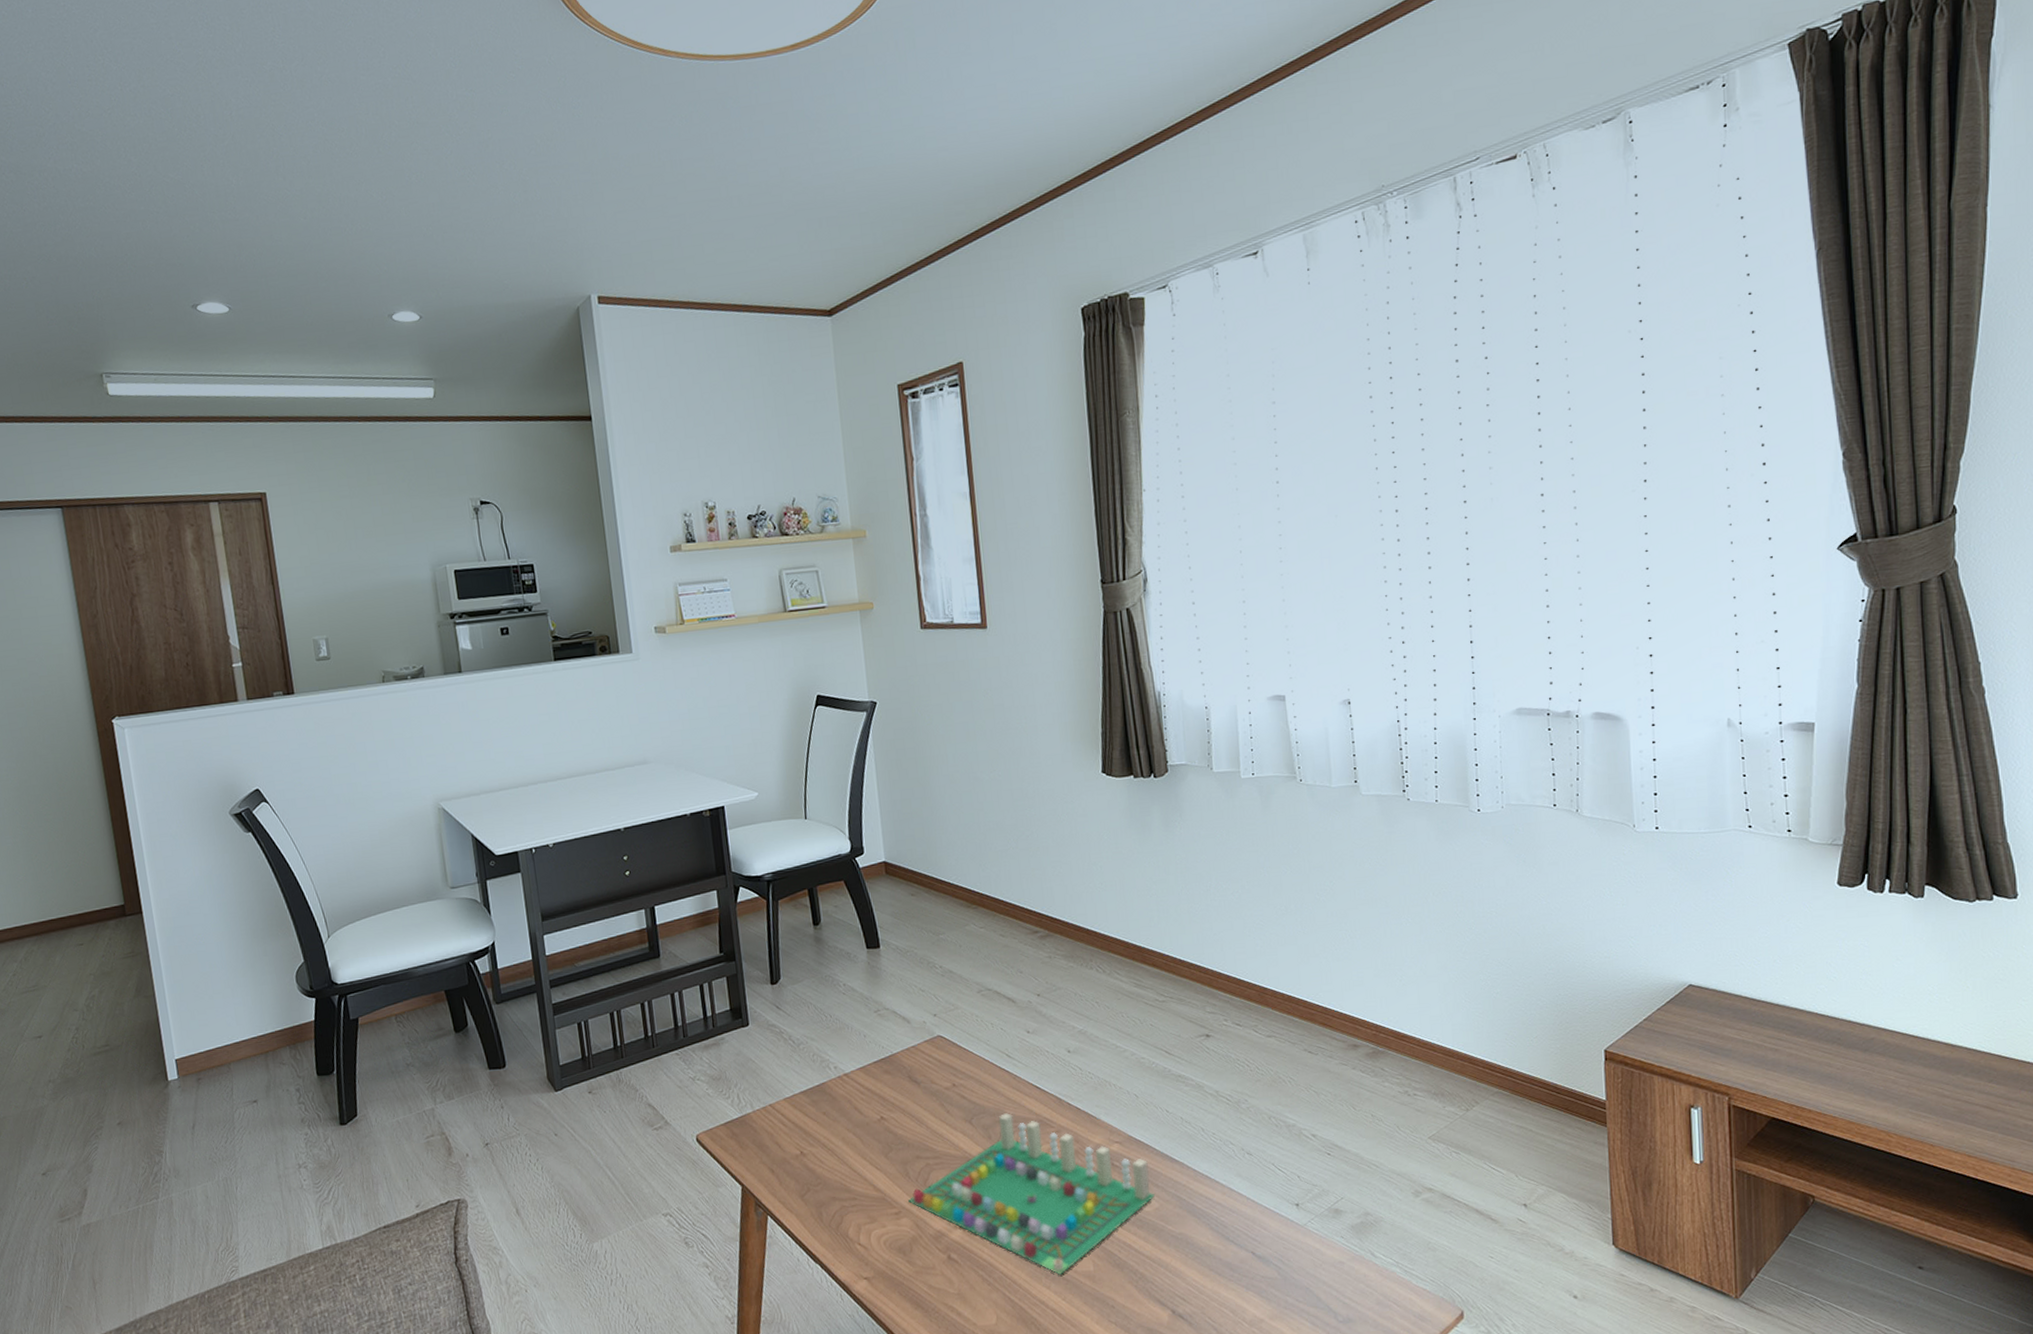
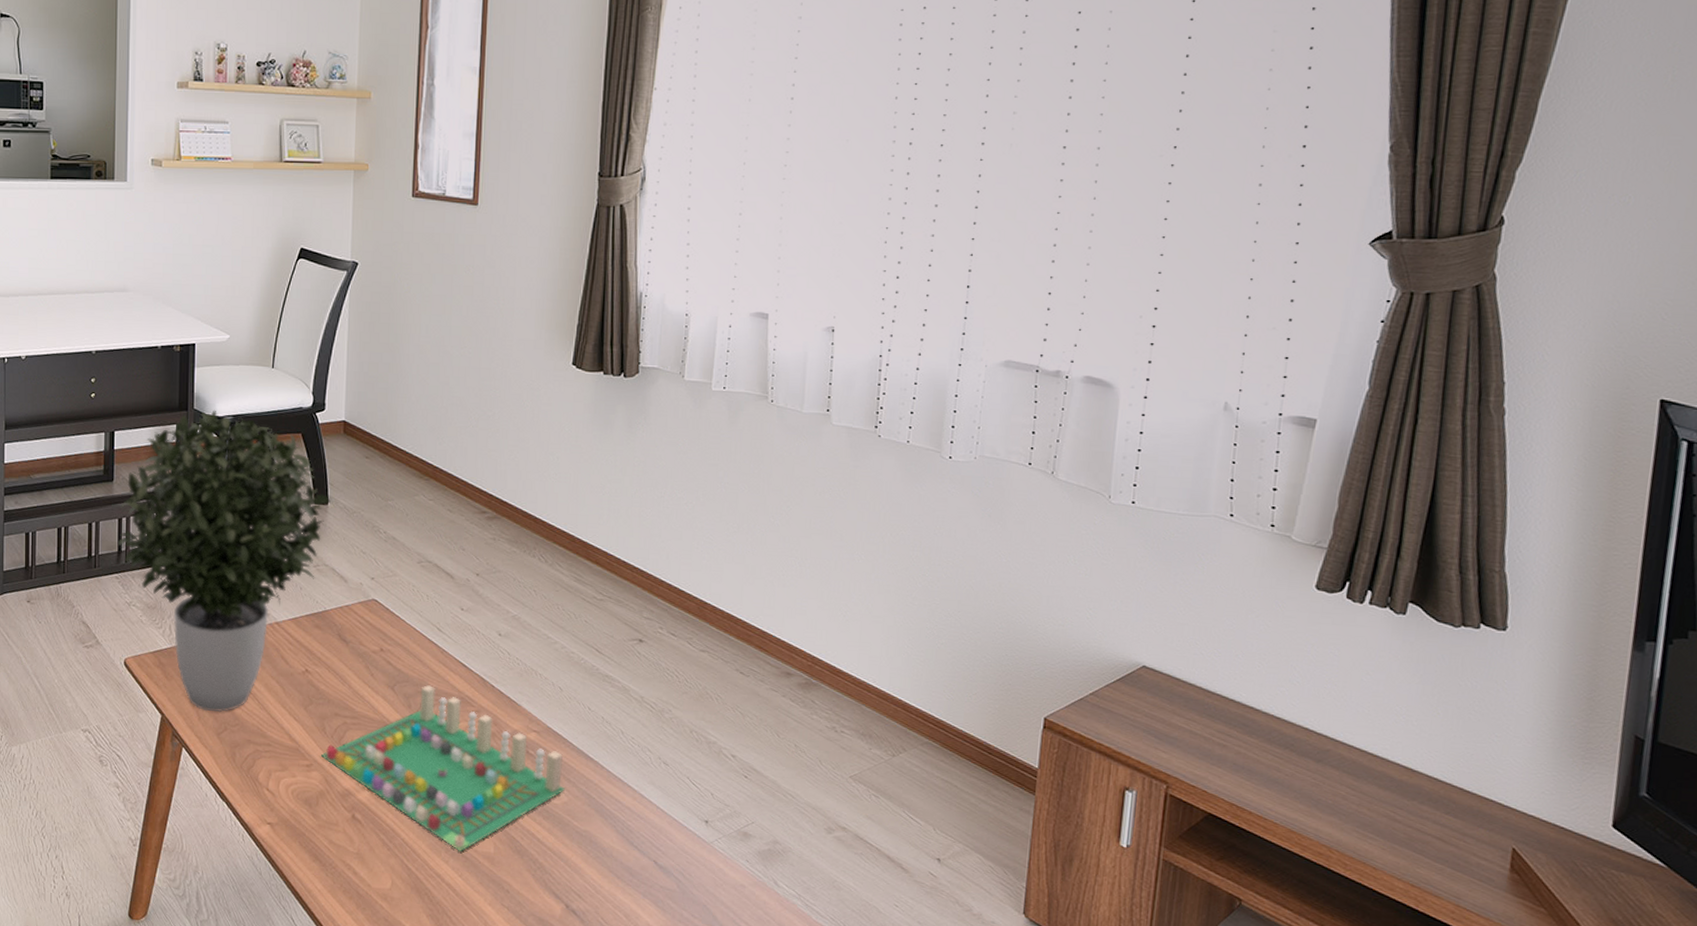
potted plant: none [670,869,883,1175] -> present [117,409,331,713]

